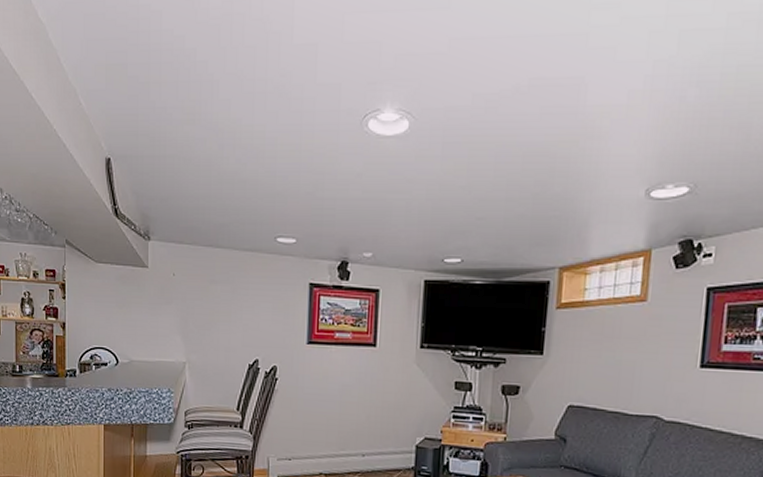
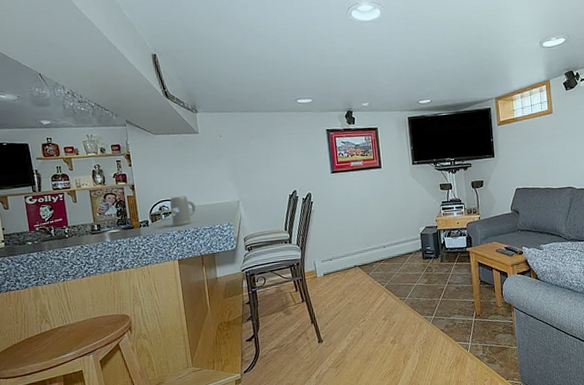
beer mug: none [102,345,133,383] -> present [170,196,196,227]

